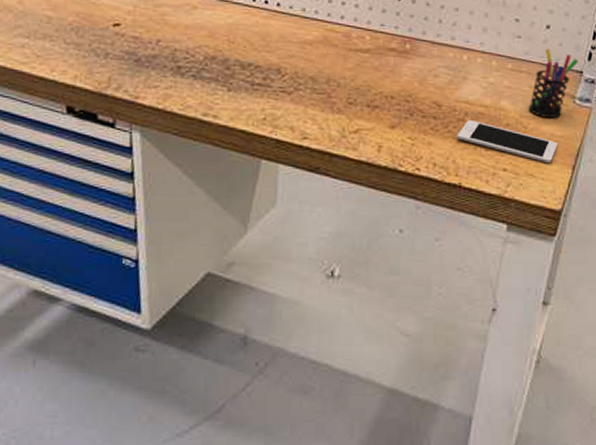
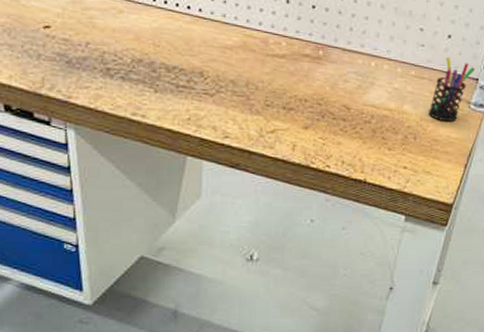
cell phone: present [457,120,557,164] -> none [363,122,453,163]

